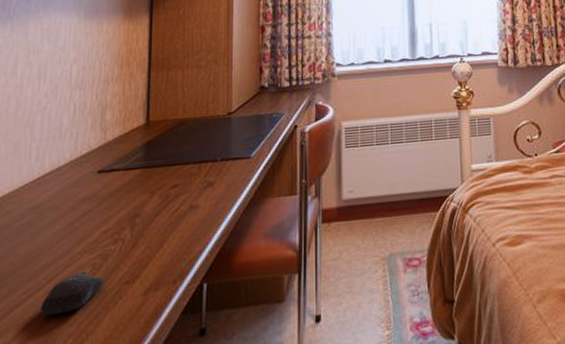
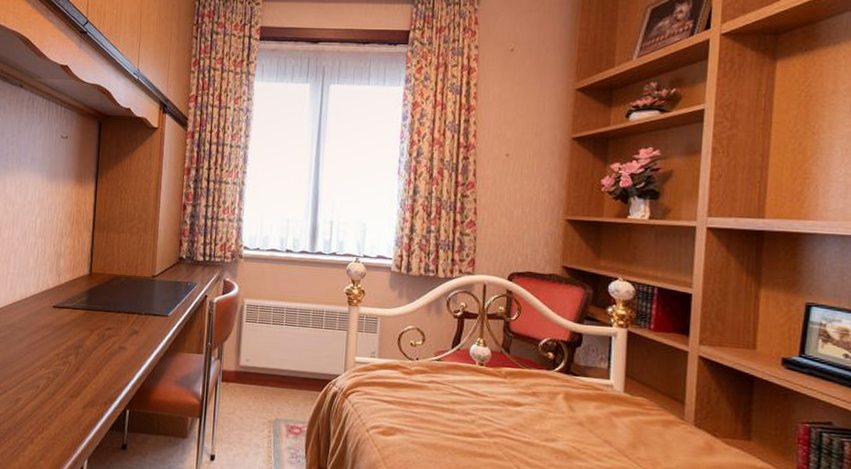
computer mouse: present [39,271,105,316] -> none [11,381,56,410]

